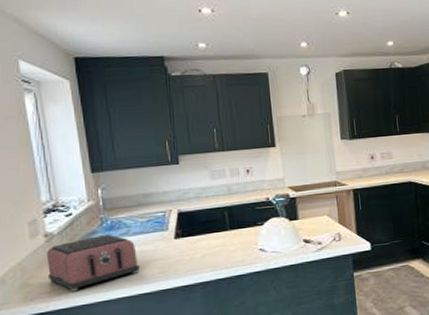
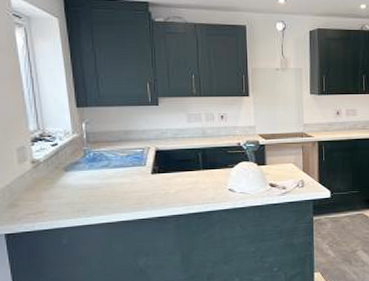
toaster: present [47,234,140,292] -> none [34,165,118,215]

